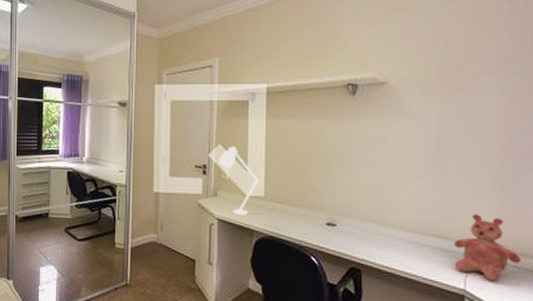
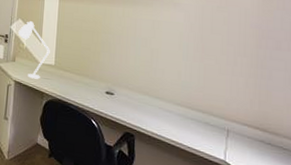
teddy bear: present [453,214,521,281] -> none [215,94,274,155]

